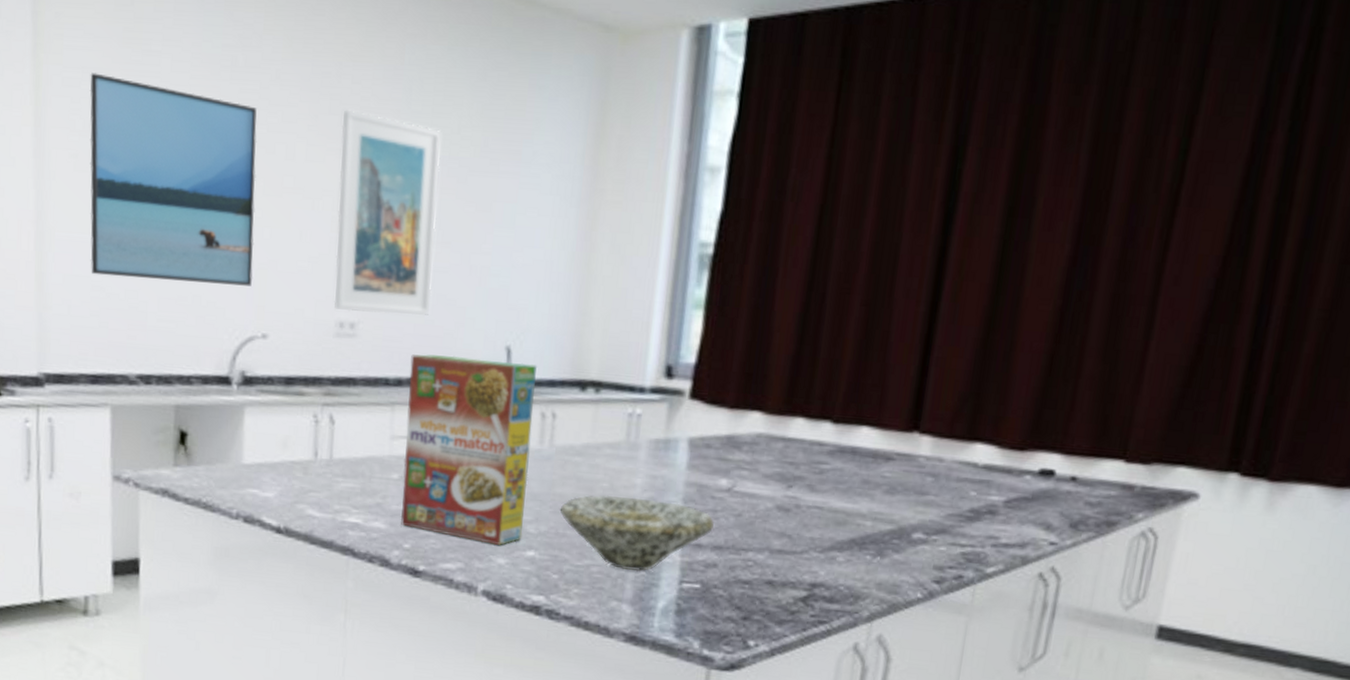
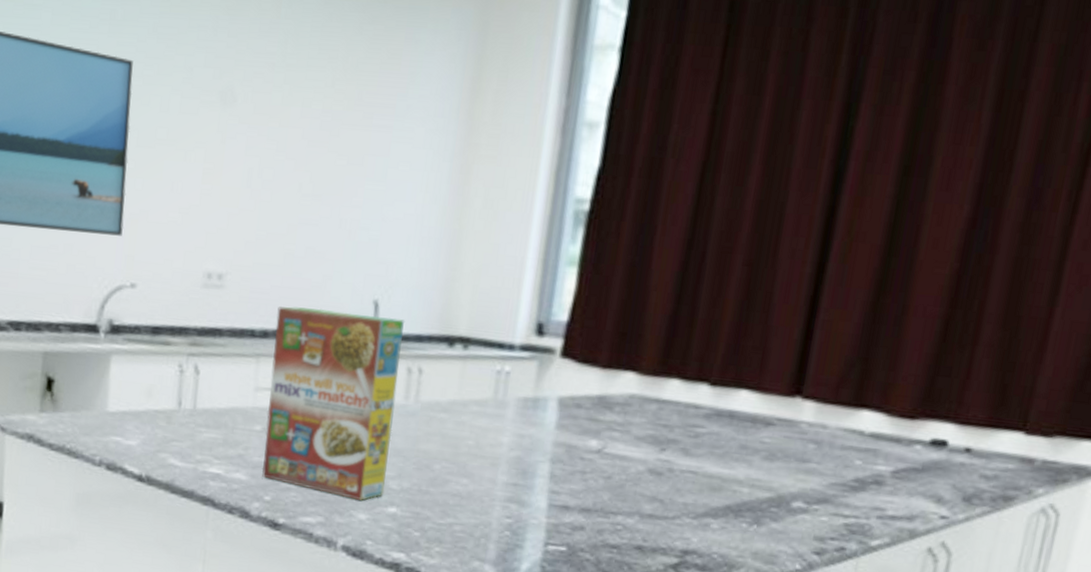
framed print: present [334,109,441,316] -> none [202,63,315,269]
bowl: present [559,495,714,572] -> none [423,452,582,532]

